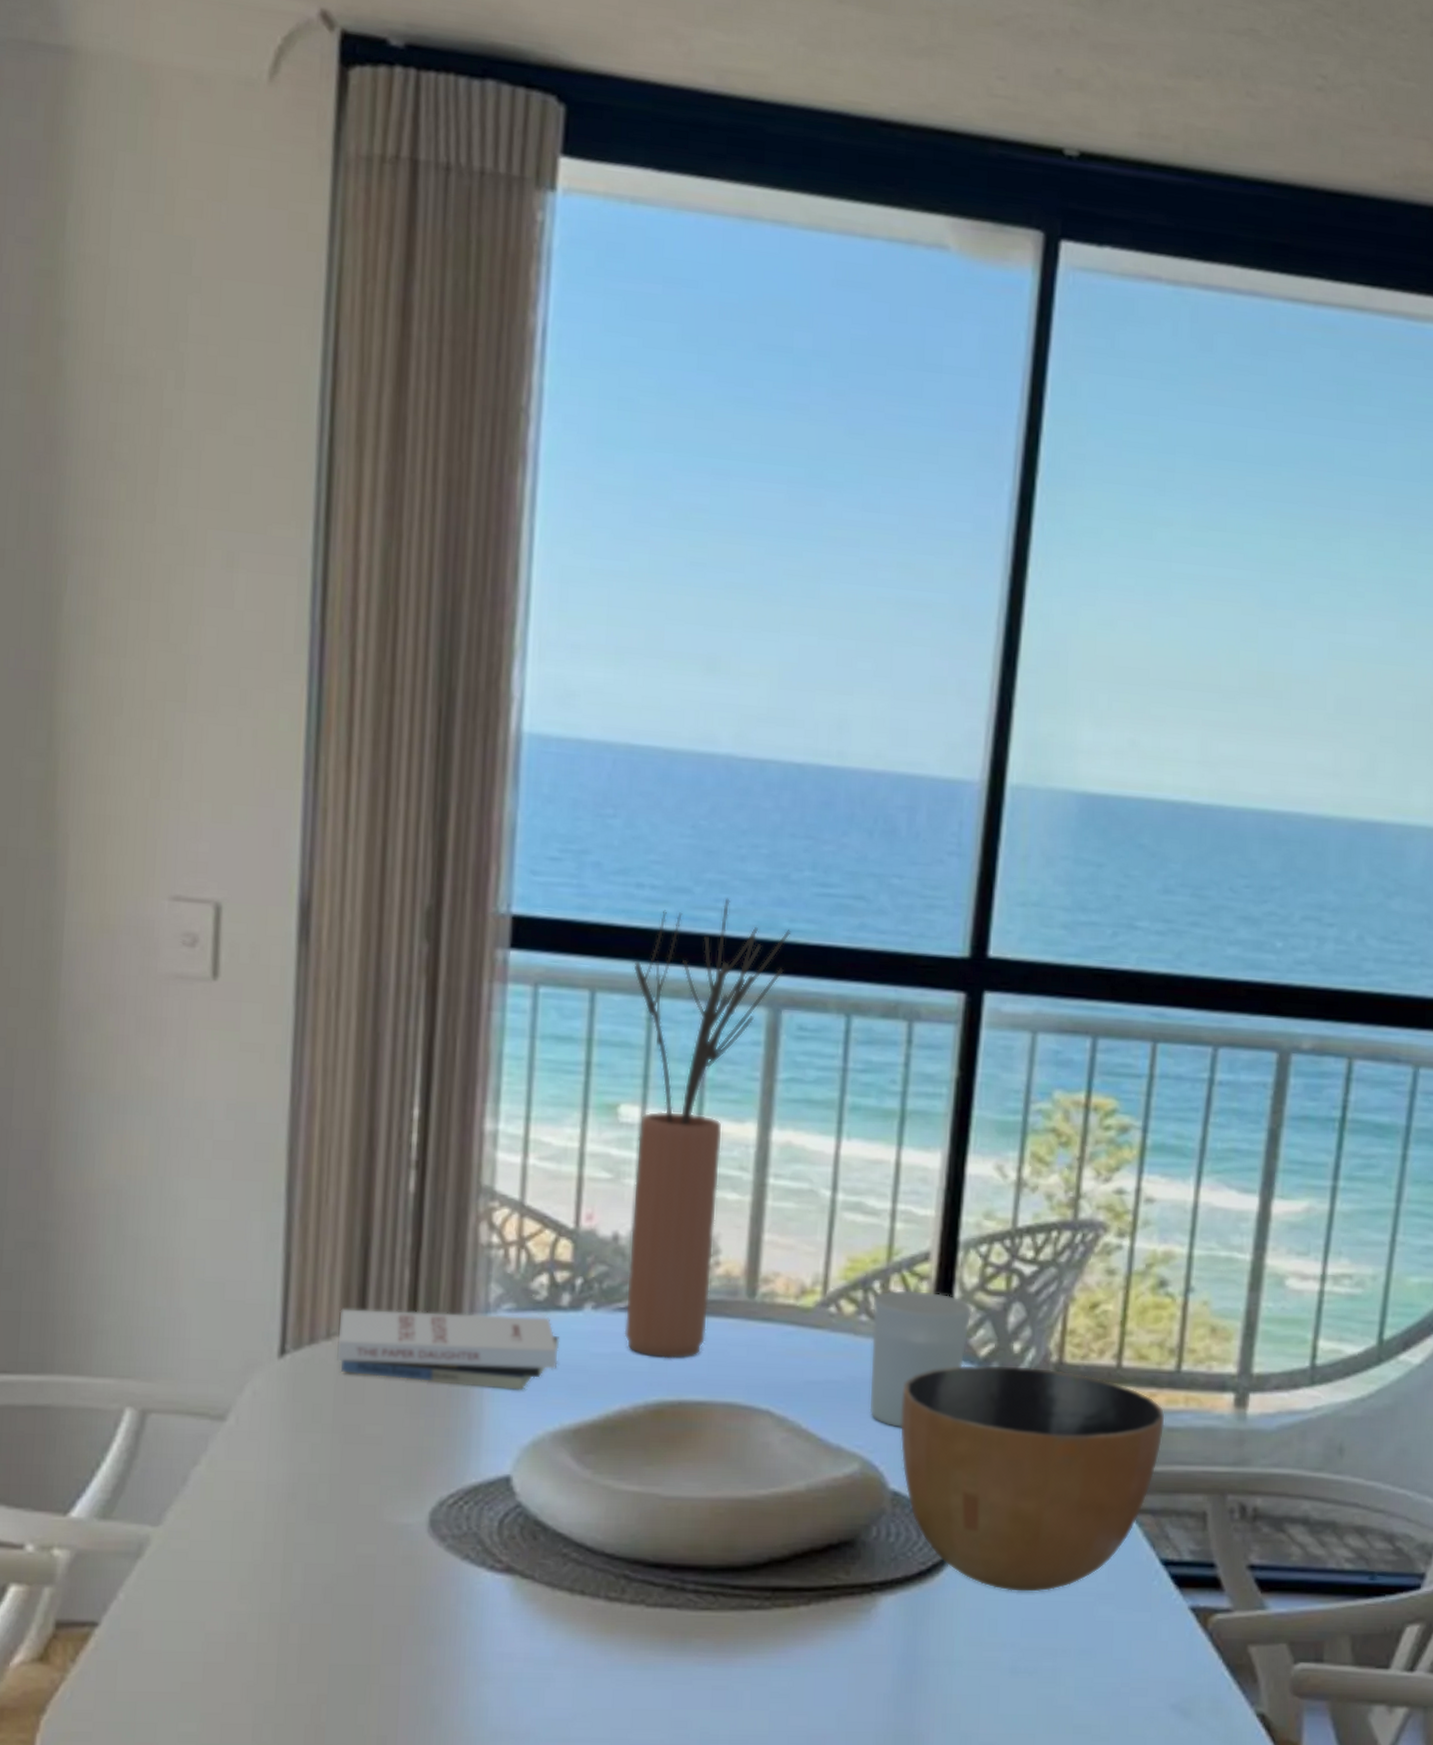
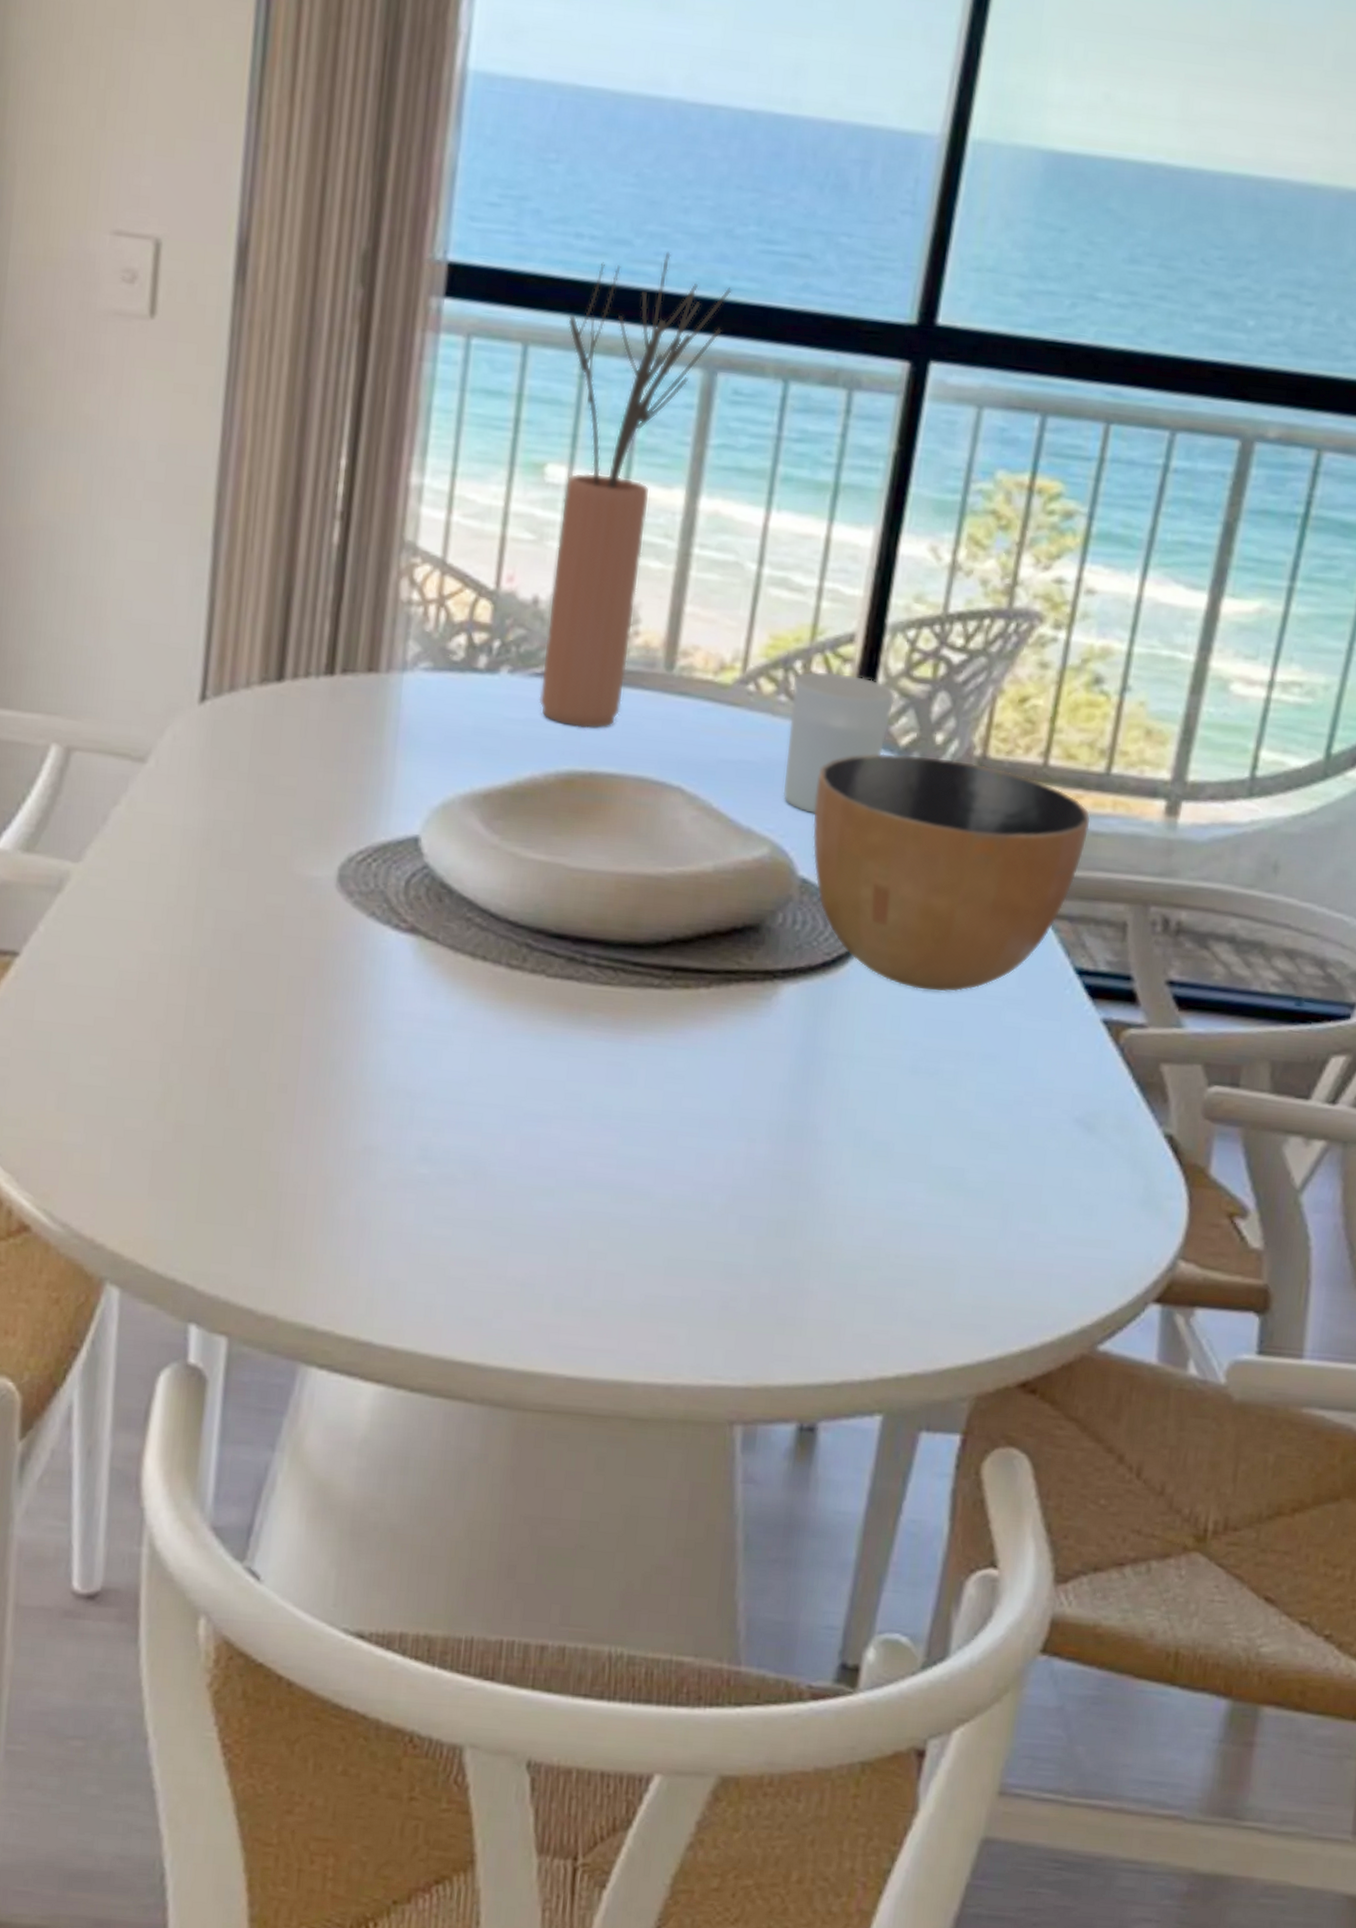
books: present [337,1308,559,1390] -> none [255,658,474,751]

